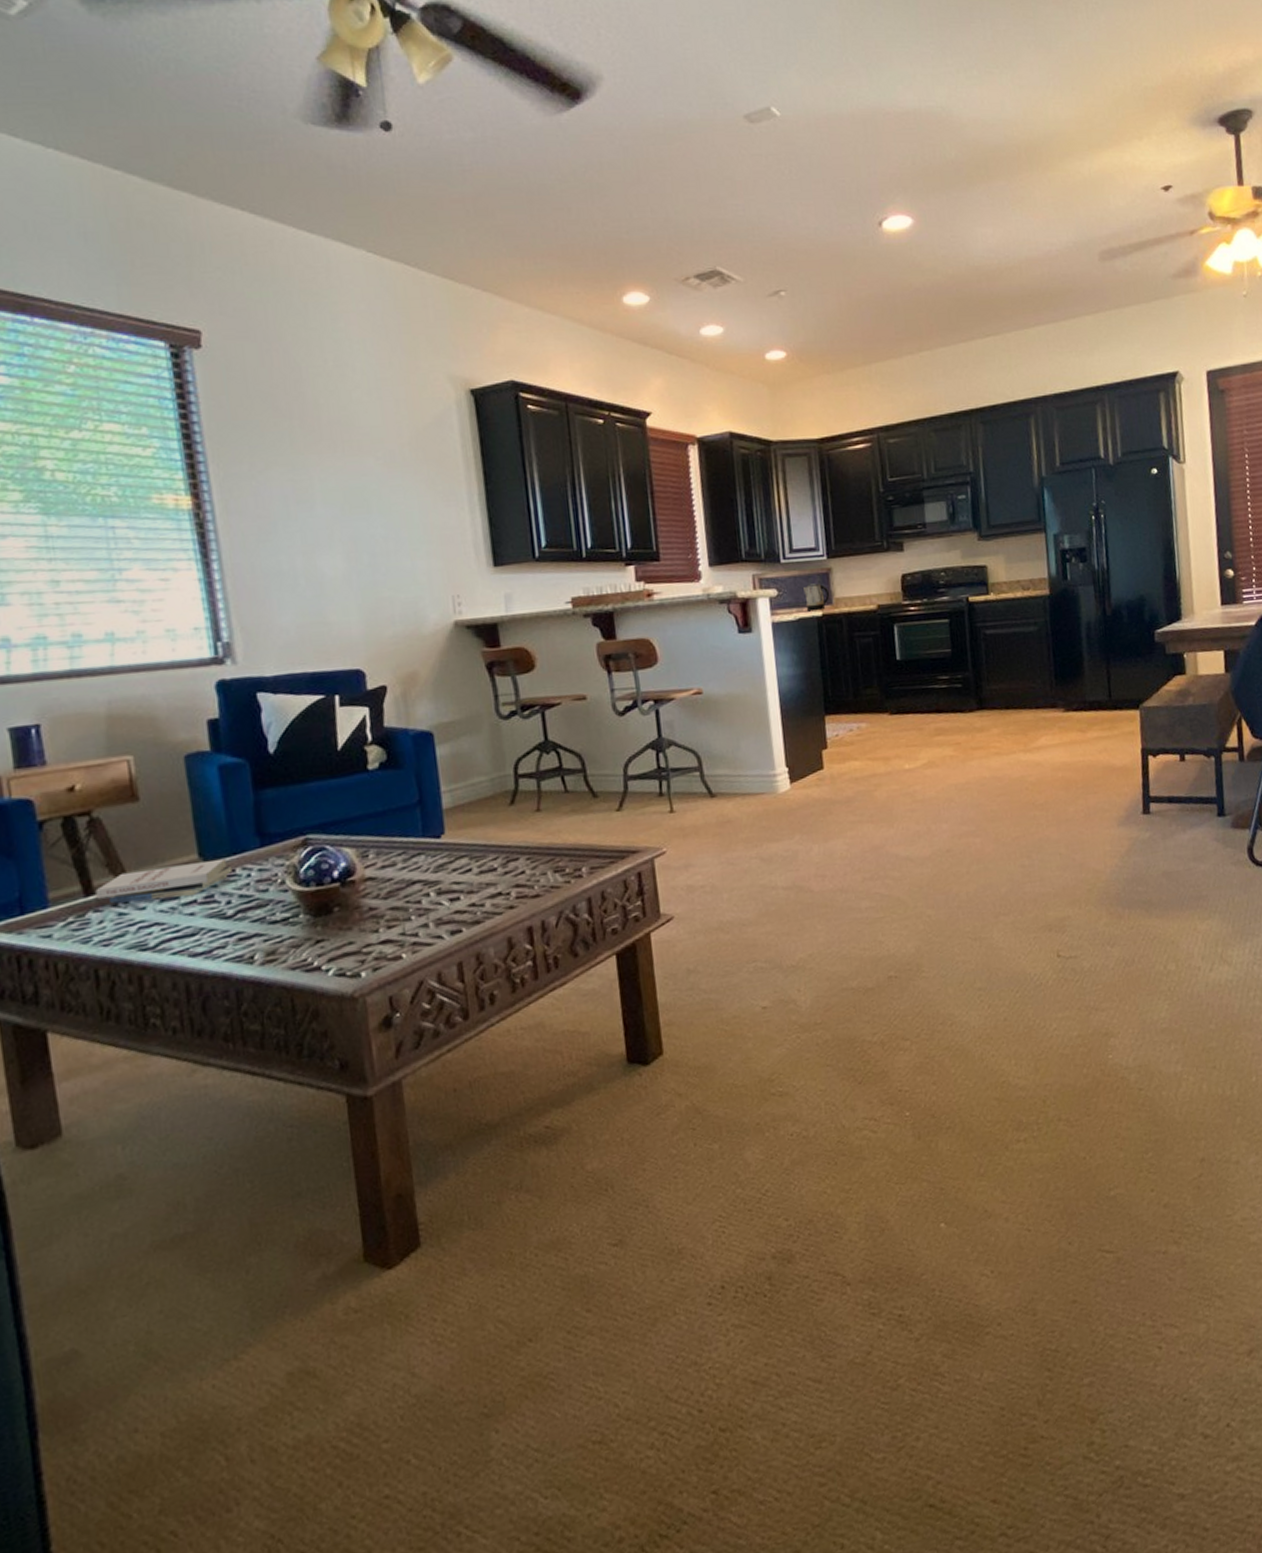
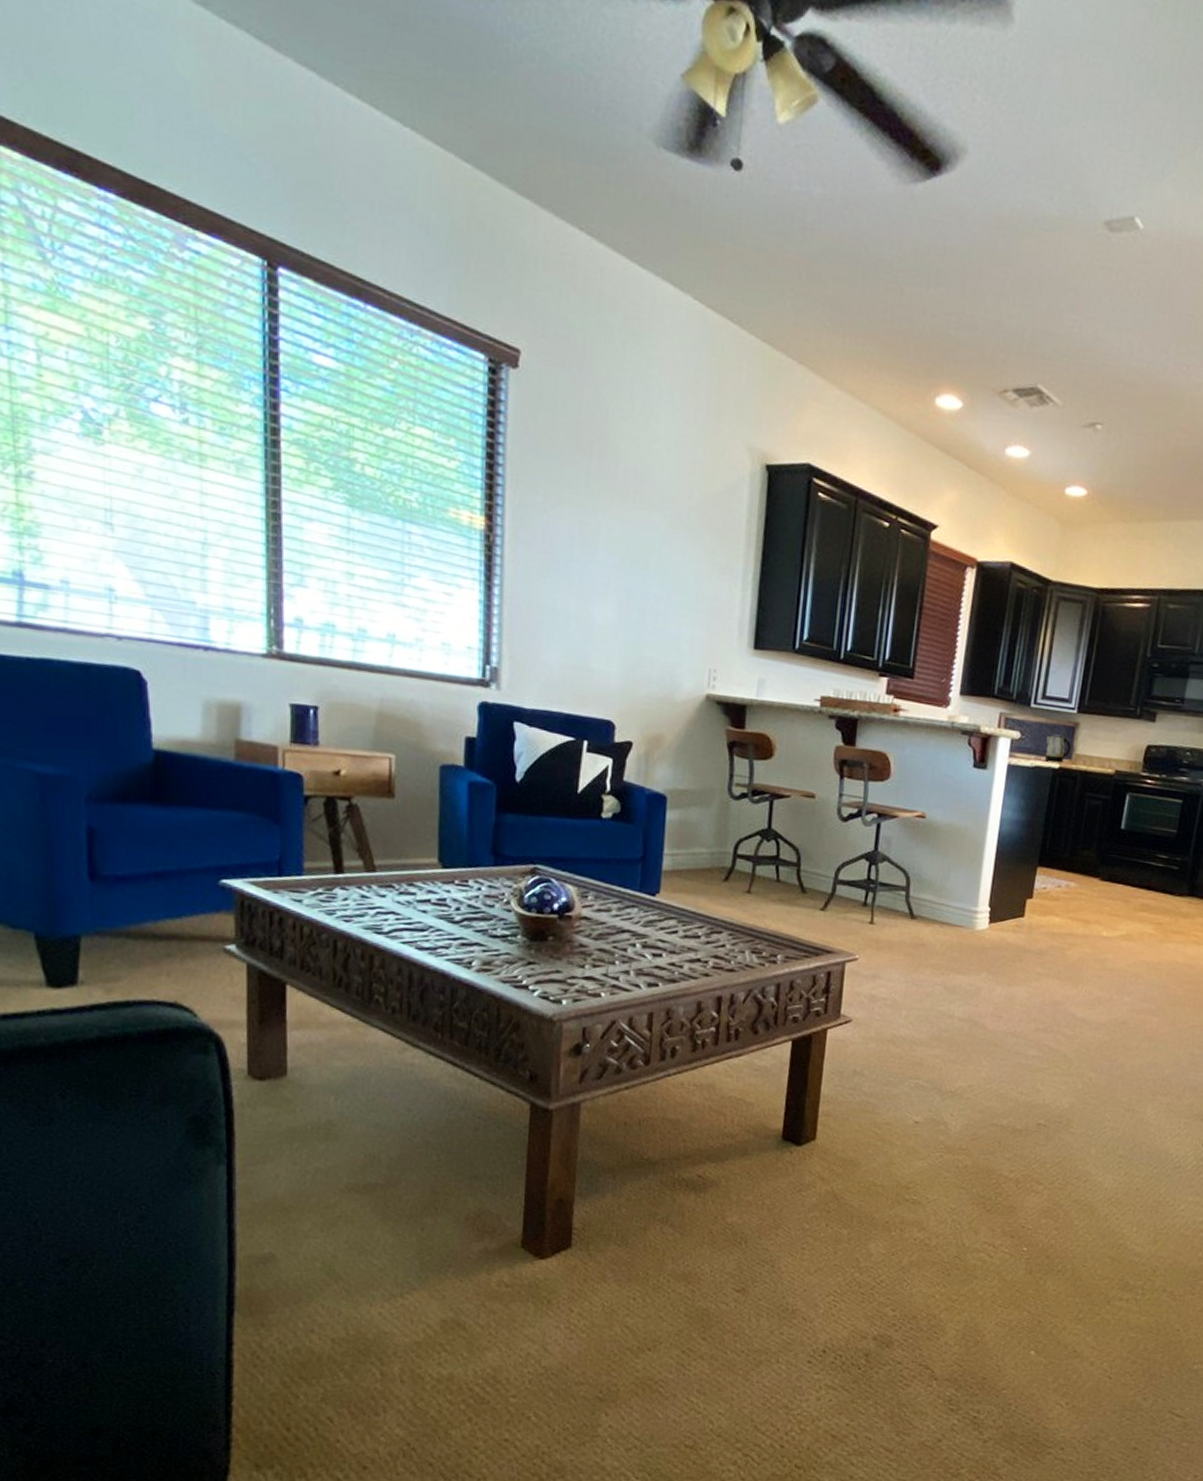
books: present [95,858,233,904] -> none [344,859,466,895]

